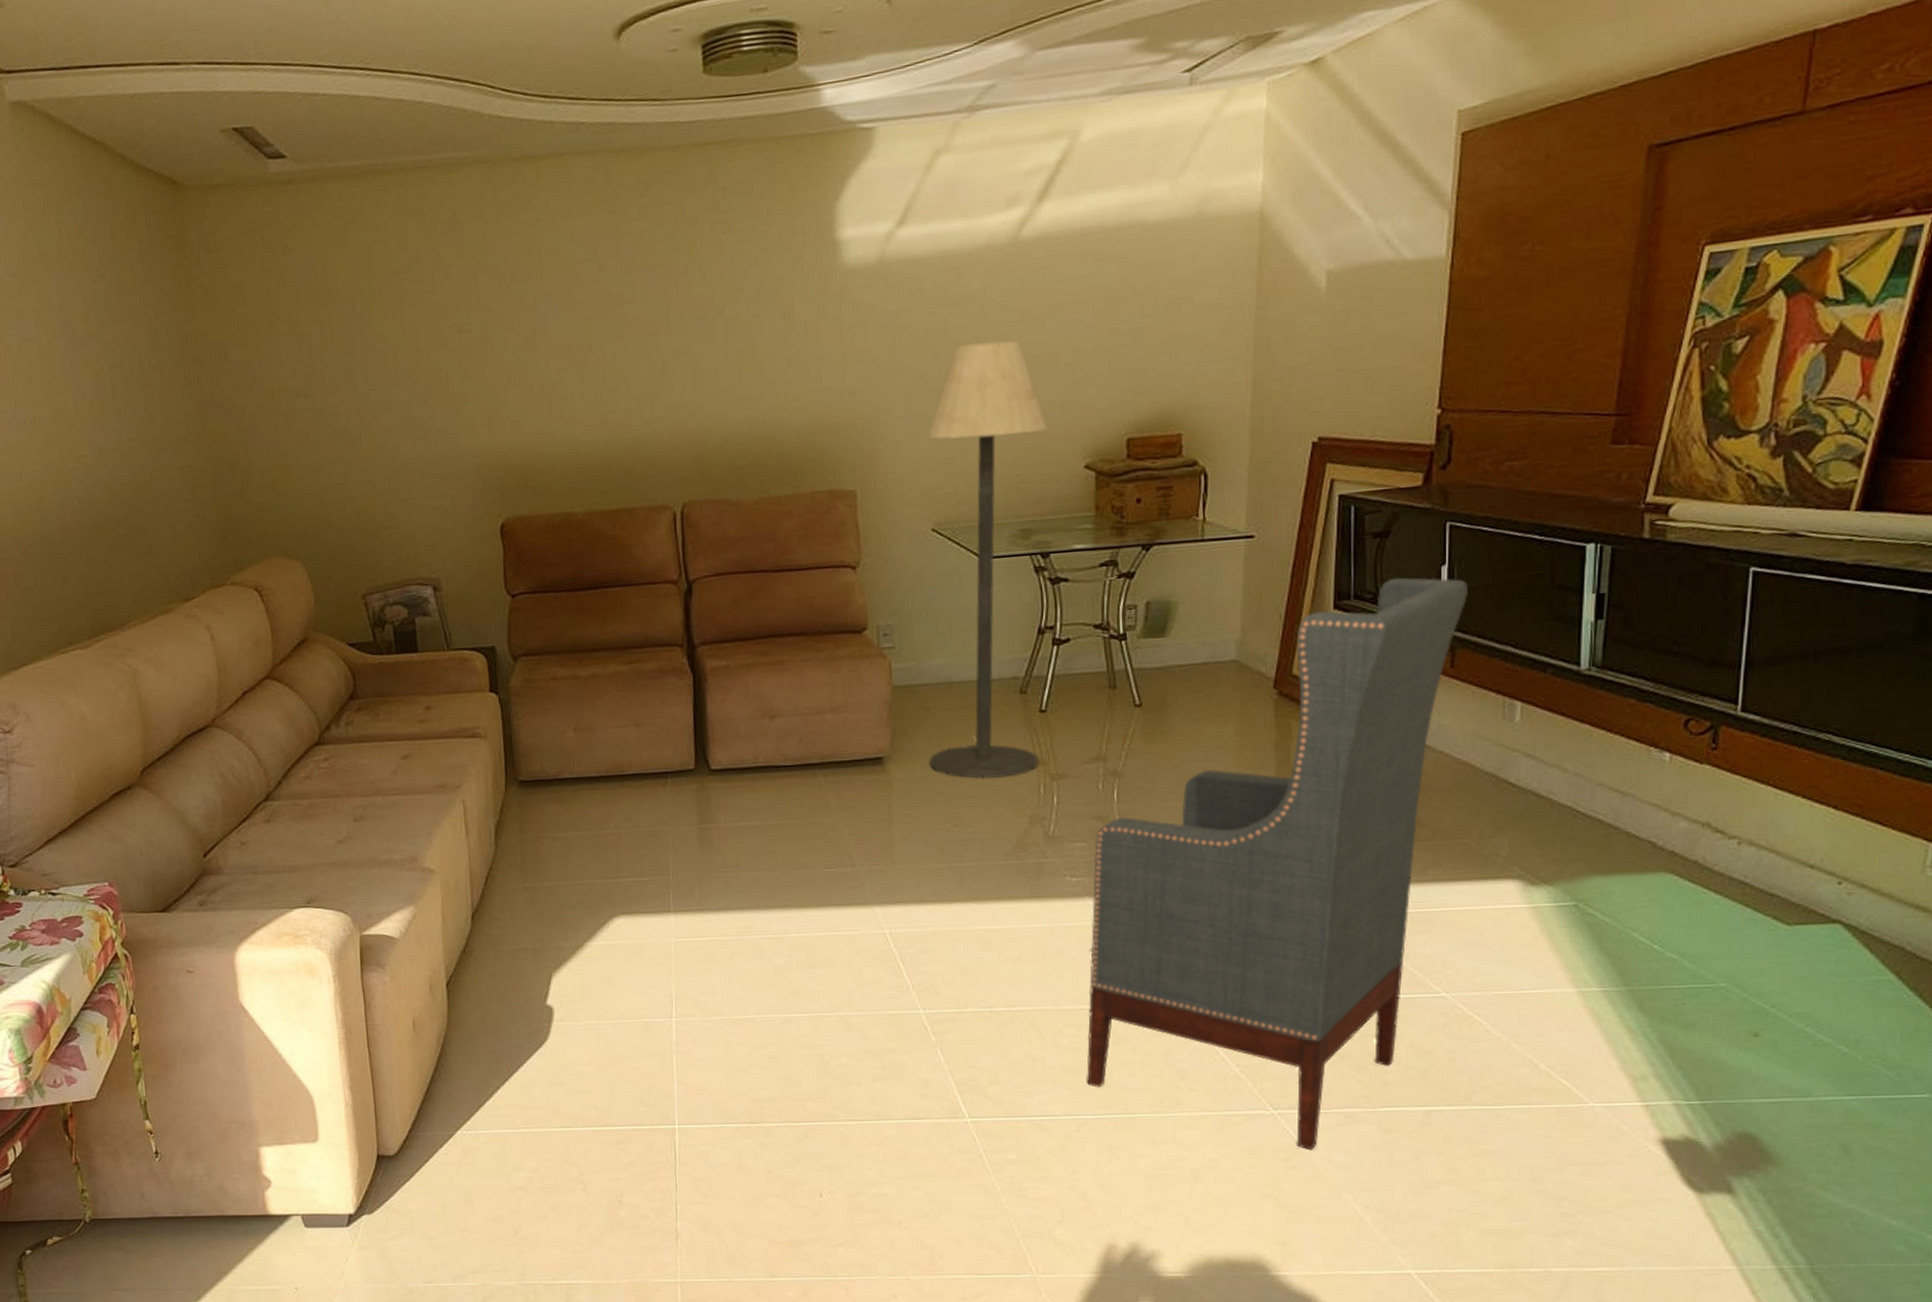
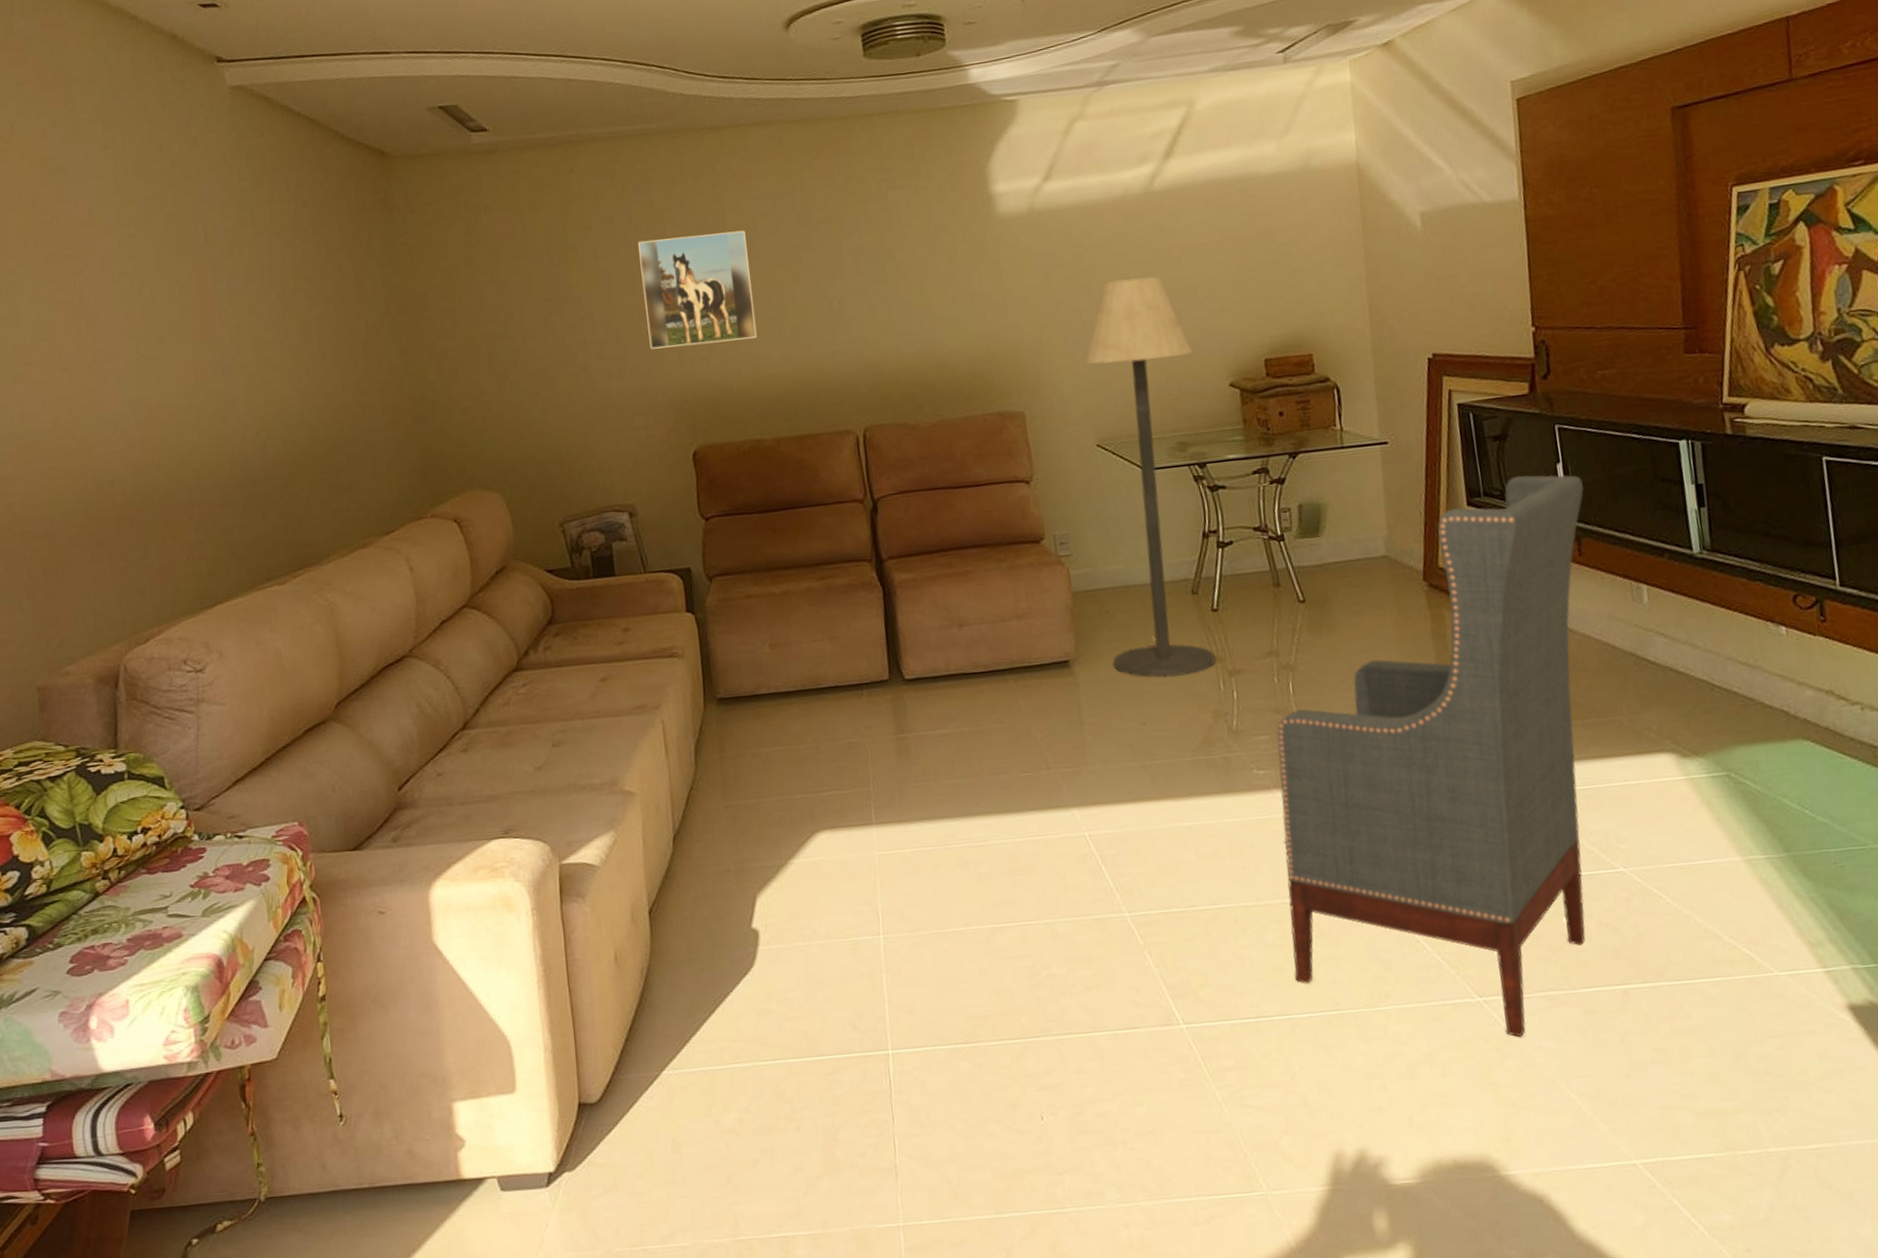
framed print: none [447,277,573,411] -> present [638,230,758,349]

